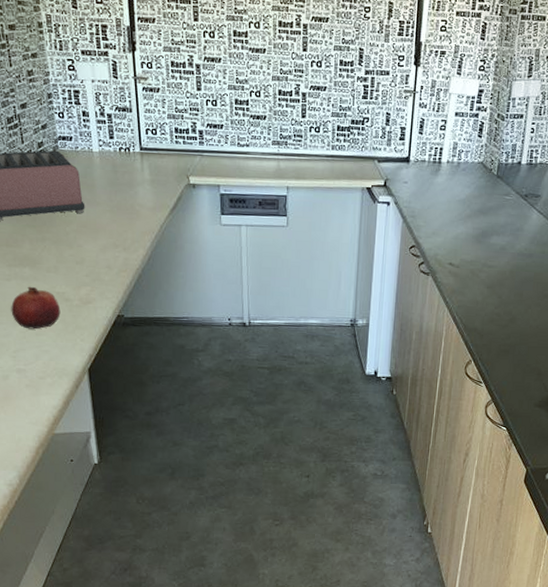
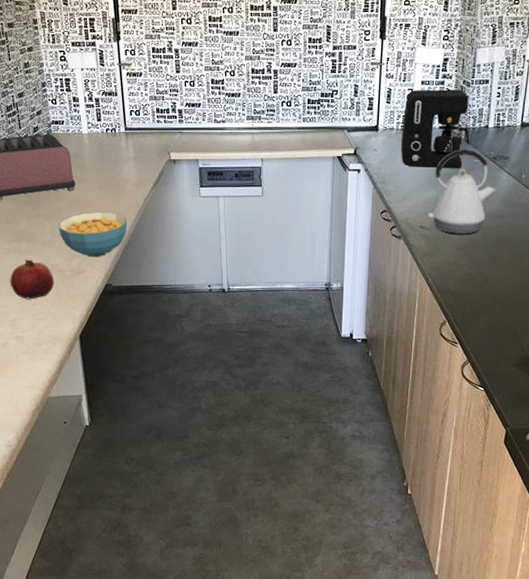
cereal bowl: none [65,237,142,286] -> present [58,211,127,258]
coffee maker: none [432,121,503,205] -> present [401,89,469,168]
kettle: none [457,185,526,273] -> present [428,149,496,234]

